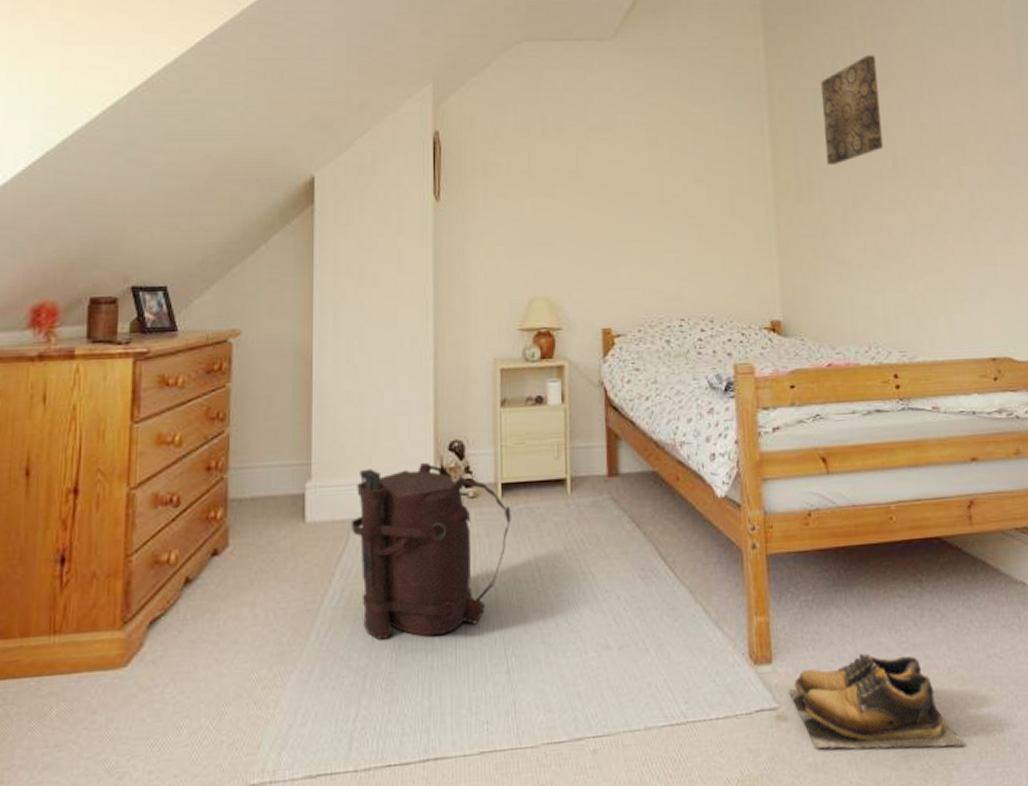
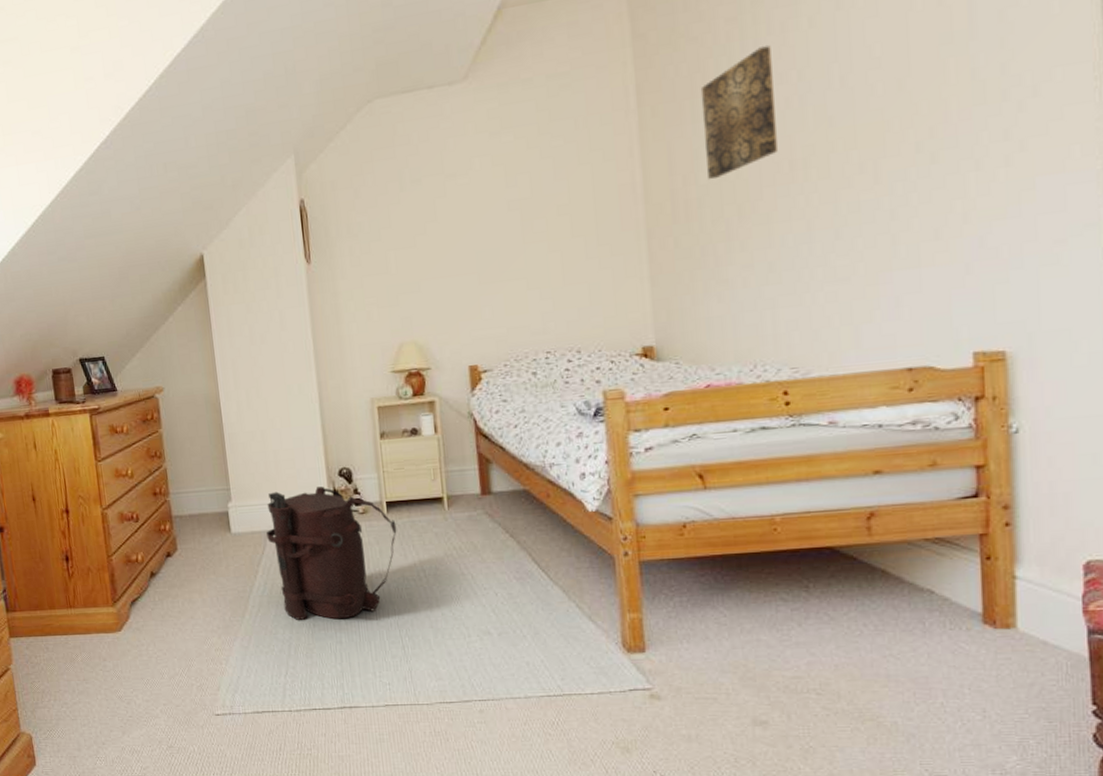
shoes: present [789,653,965,750] -> none [662,648,851,732]

